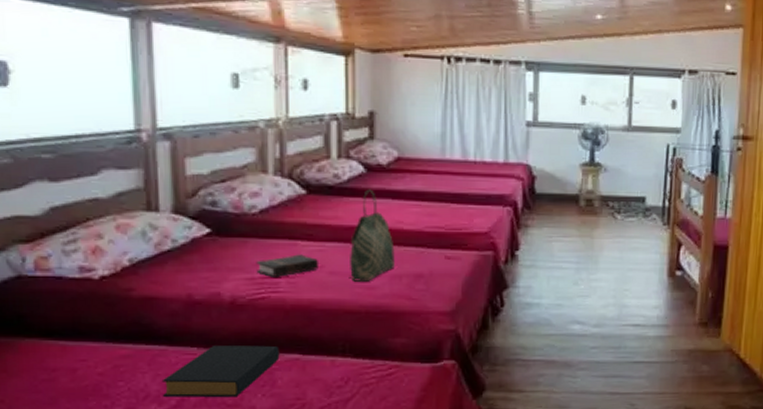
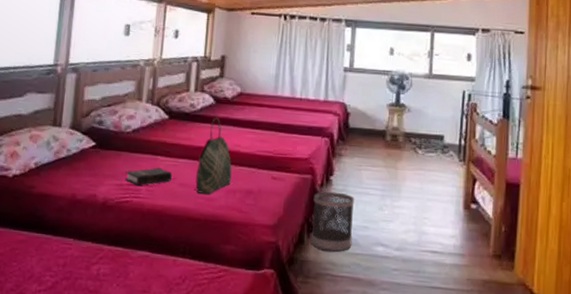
hardback book: present [161,345,280,398] -> none [42,238,135,285]
wastebasket: none [496,268,546,334] -> present [310,191,355,252]

